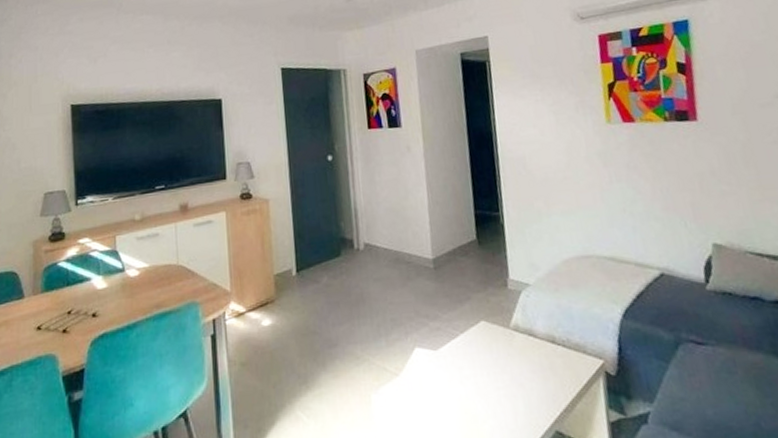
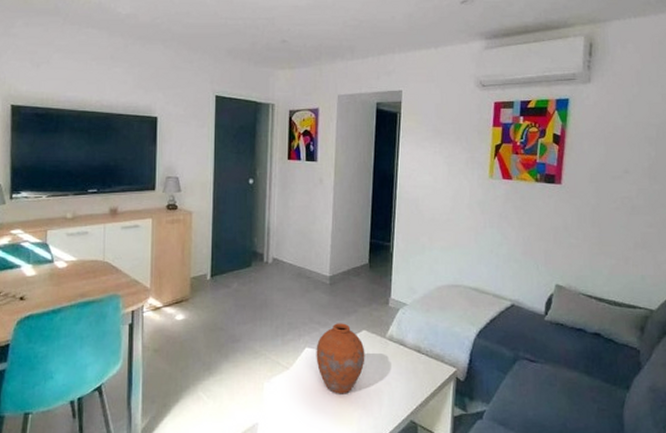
vase: none [427,314,489,403] -> present [316,323,365,394]

